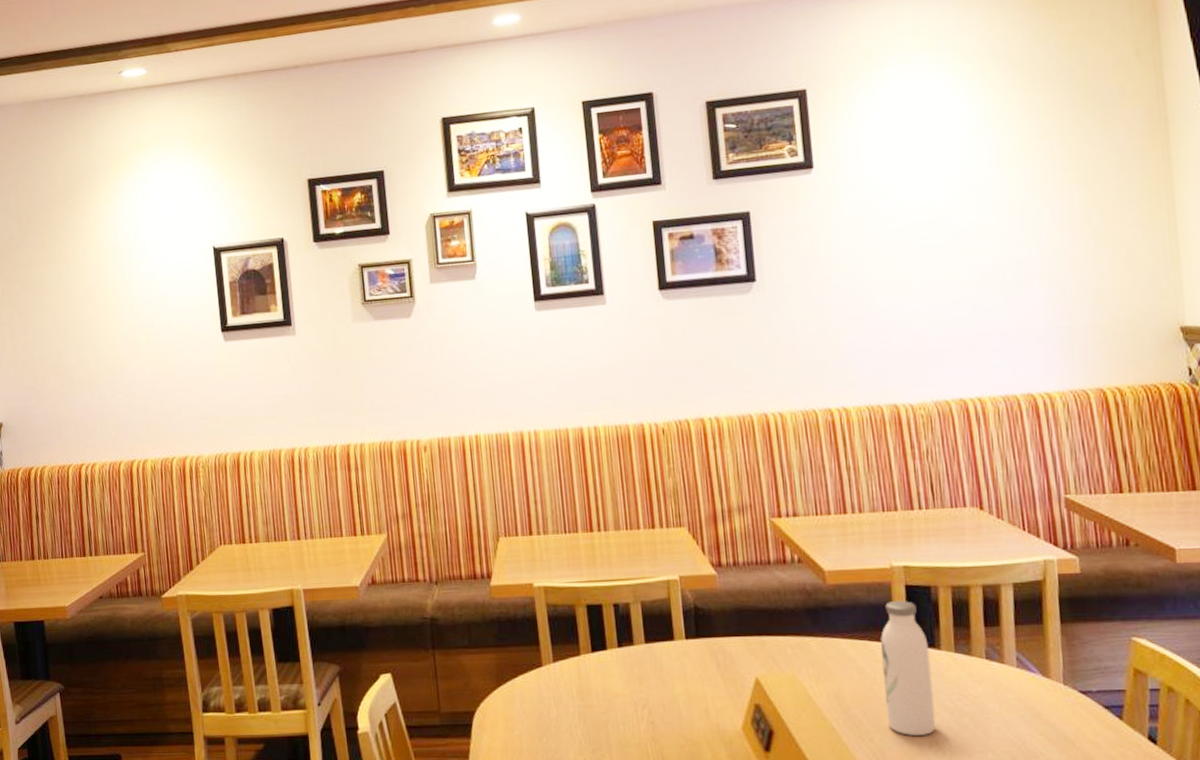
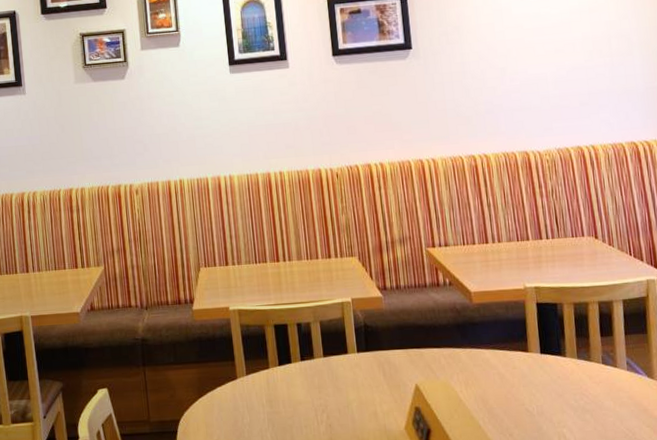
water bottle: present [880,601,936,735] -> none [517,316,564,430]

